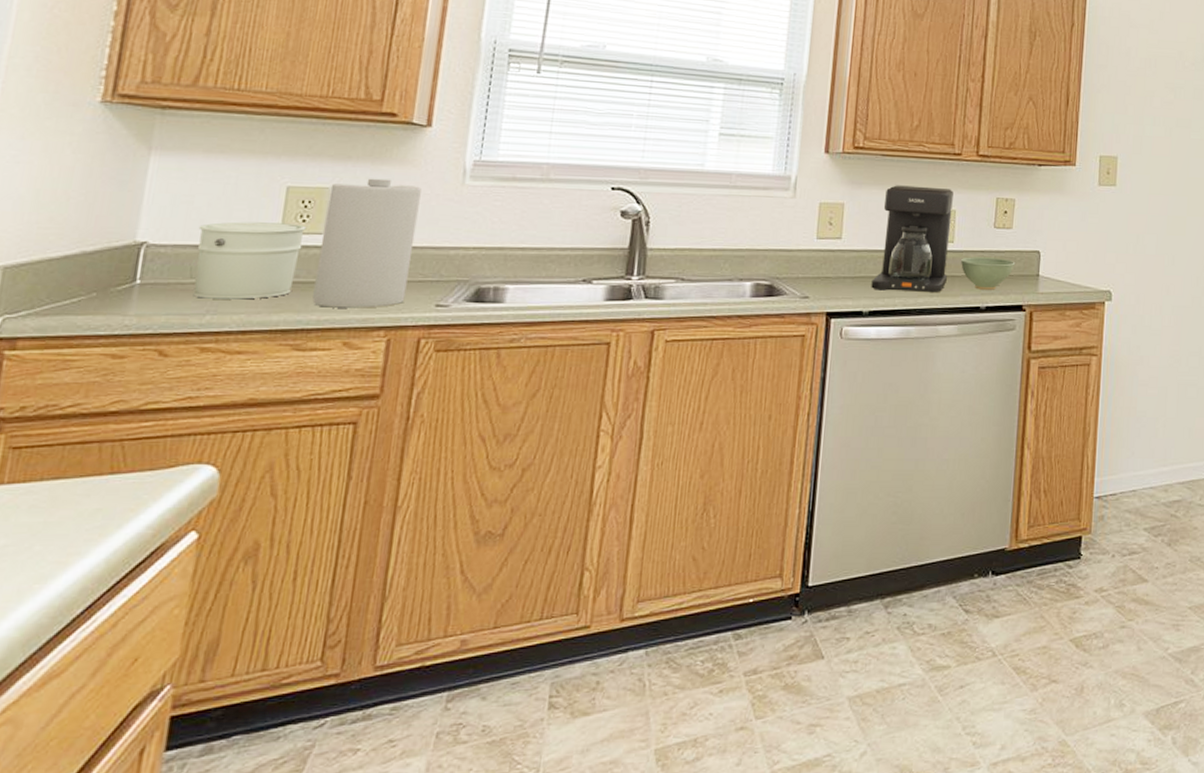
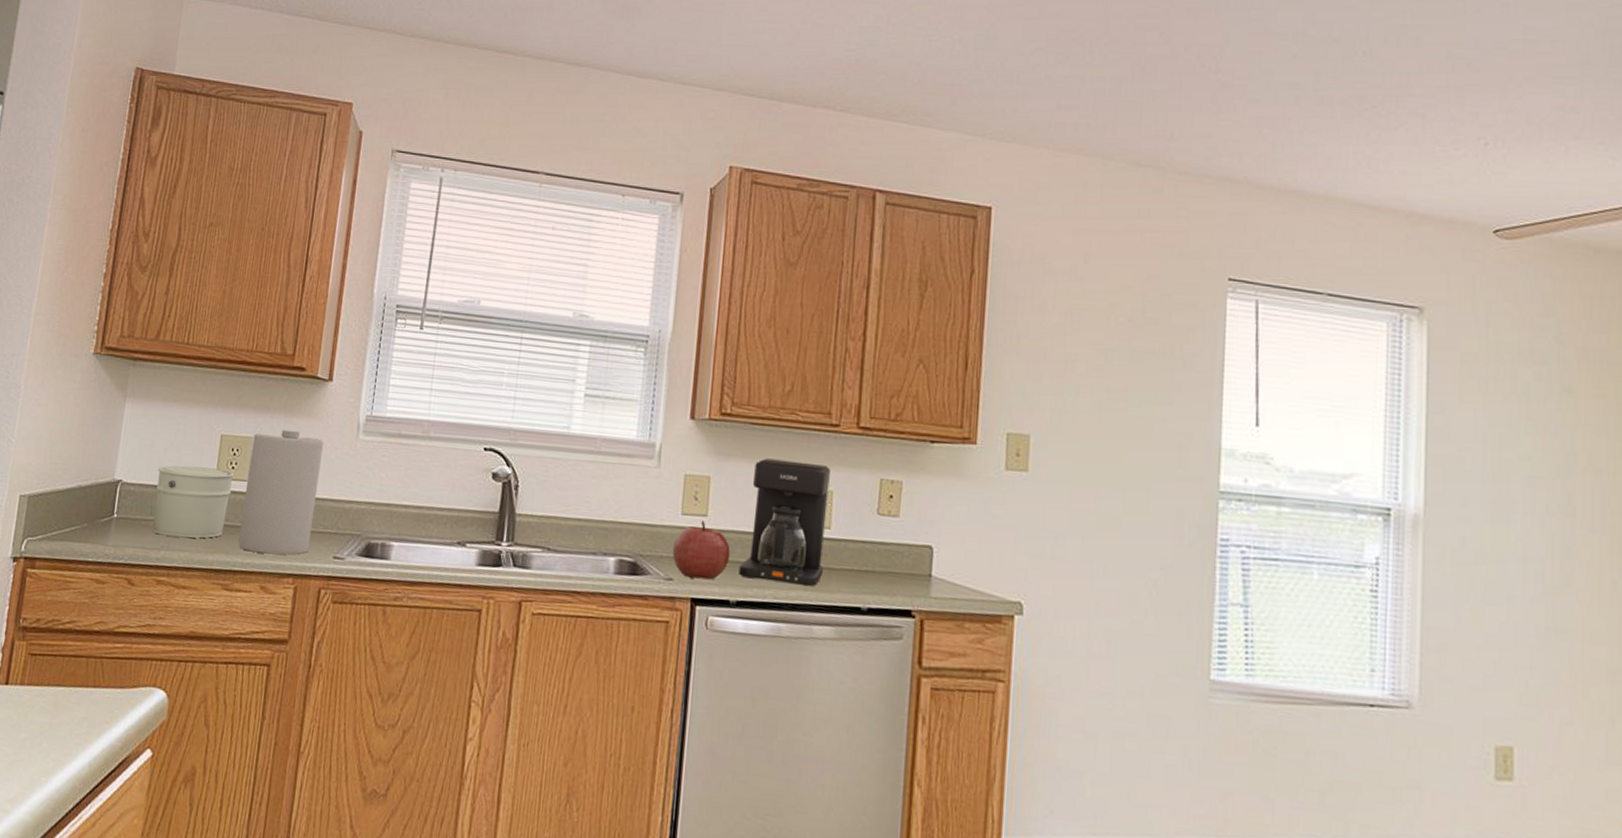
fruit: none [808,243,863,295] -> present [672,520,731,580]
bowl: present [960,257,1016,290] -> none [838,547,903,589]

